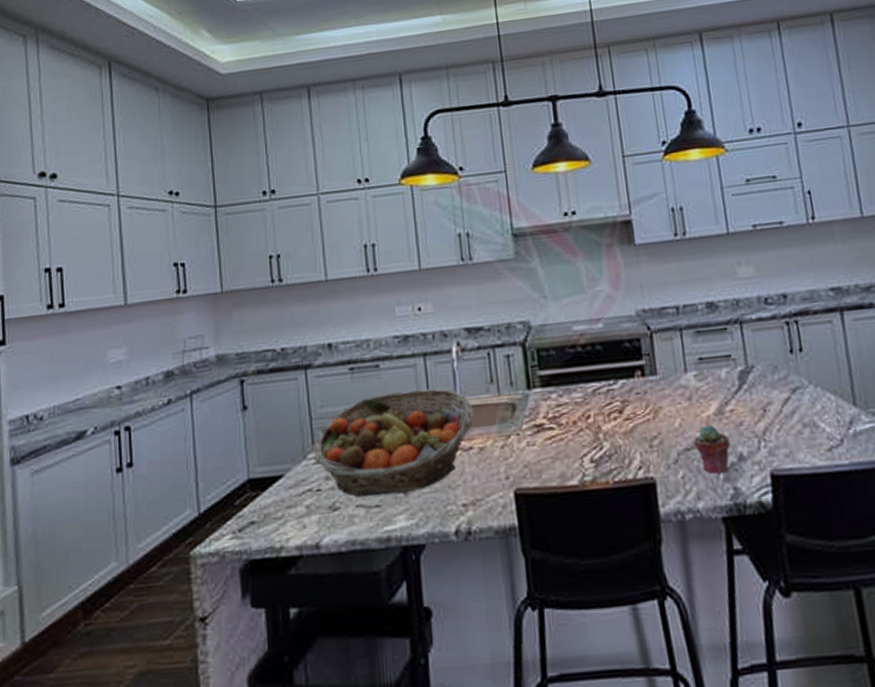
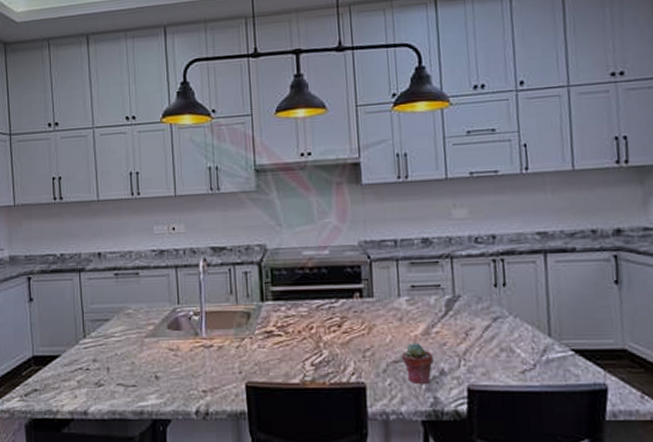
fruit basket: present [312,388,474,497] -> none [83,294,215,378]

